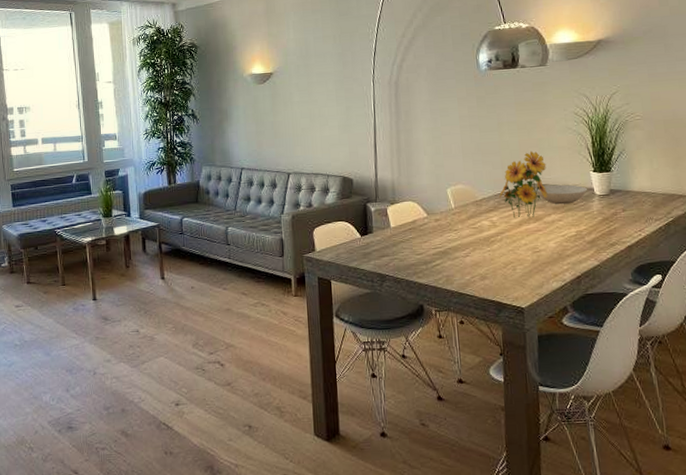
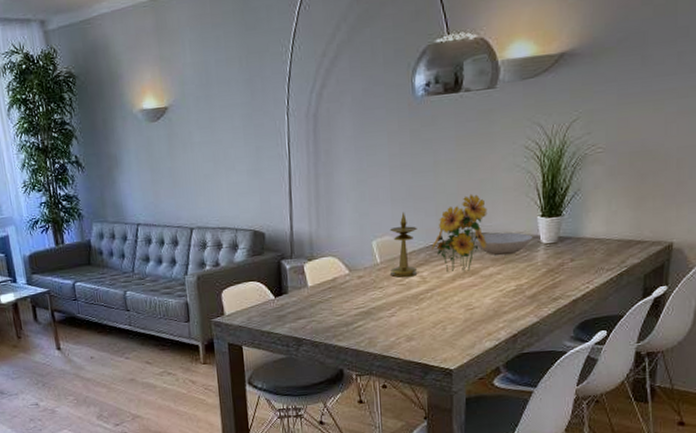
candlestick: none [462,164,488,221] -> present [390,211,418,278]

